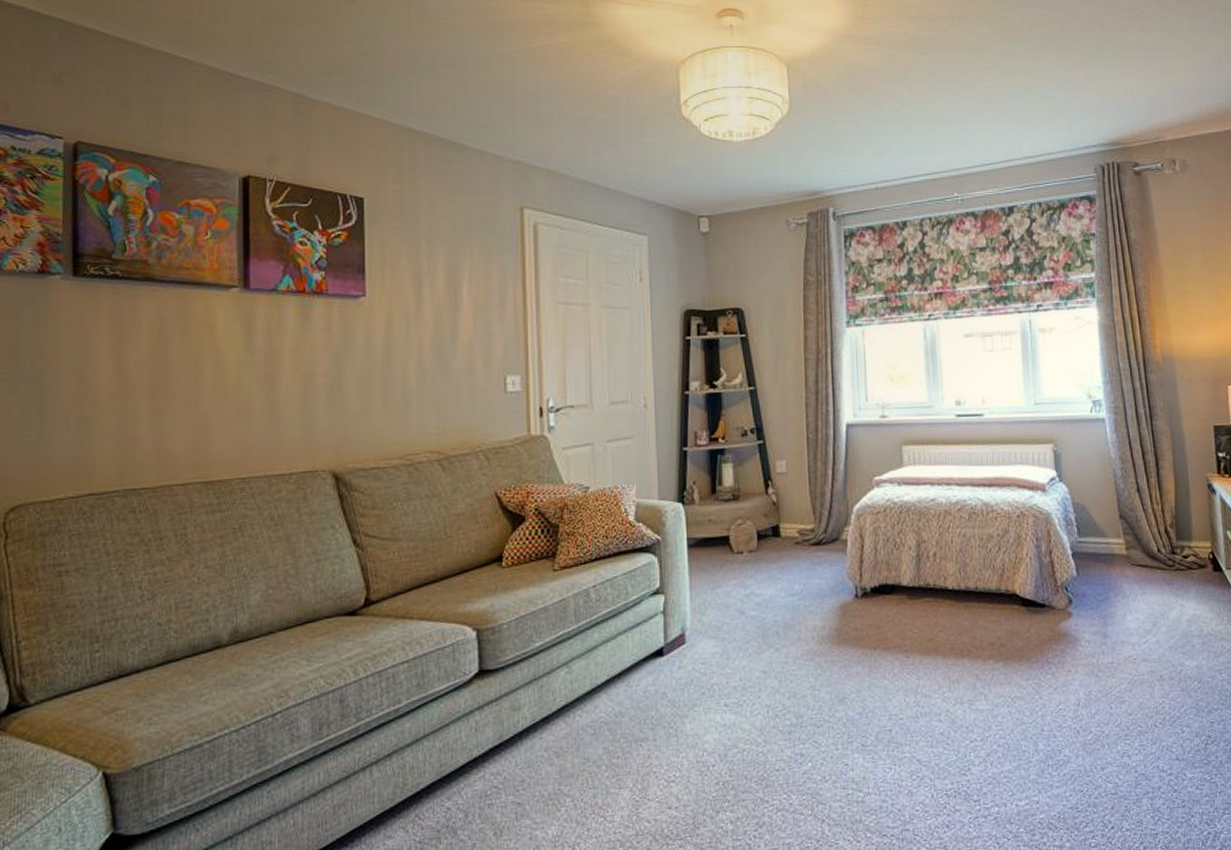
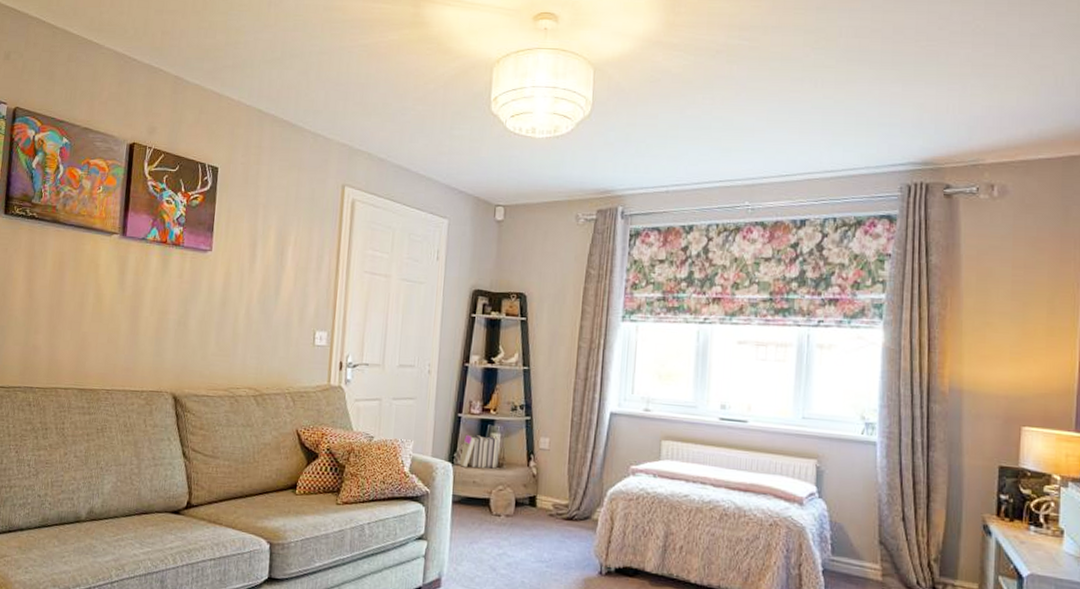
books: none [688,466,734,506] -> present [457,434,500,469]

